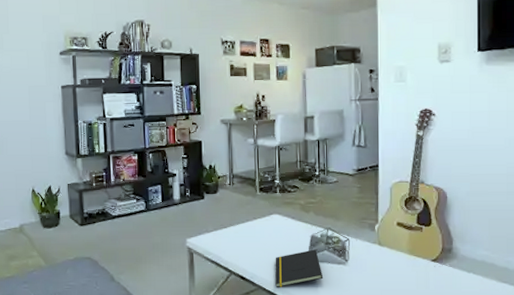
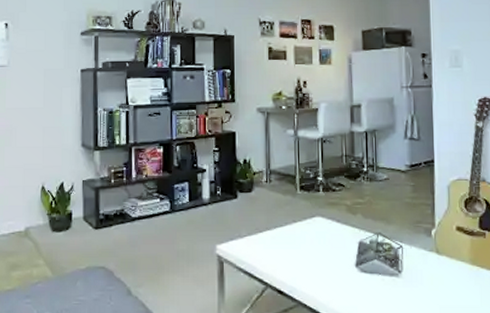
notepad: present [275,249,324,288] -> none [317,258,374,305]

